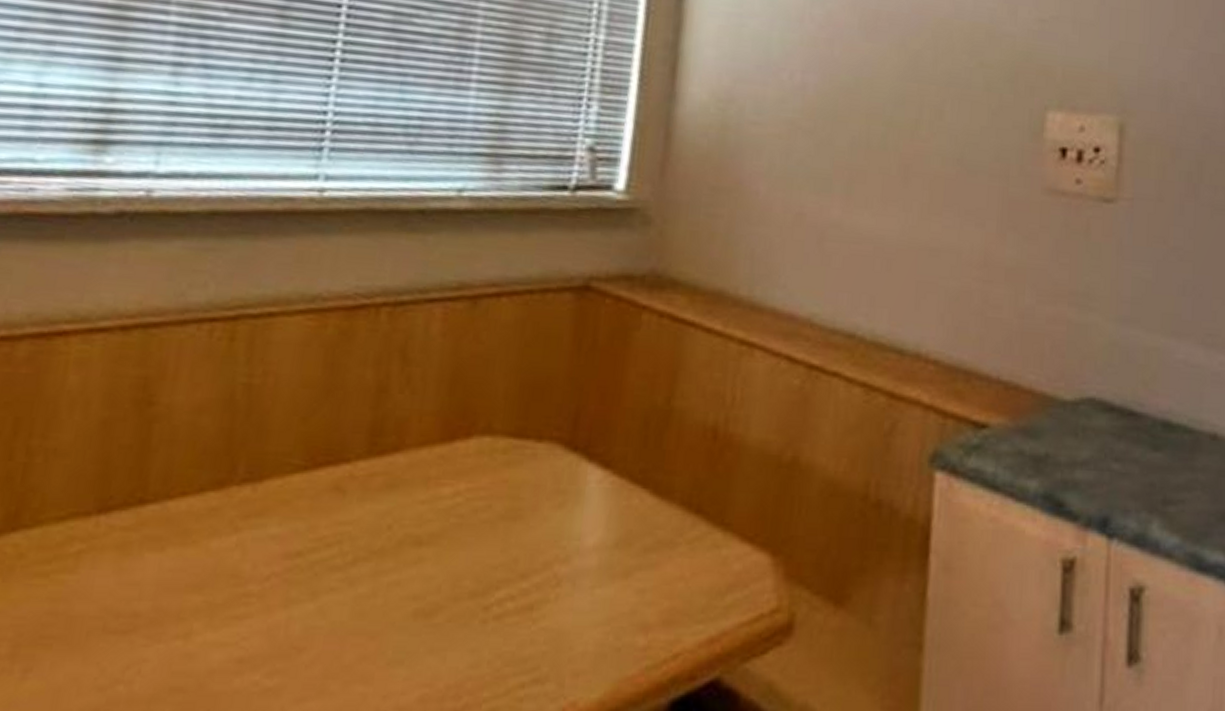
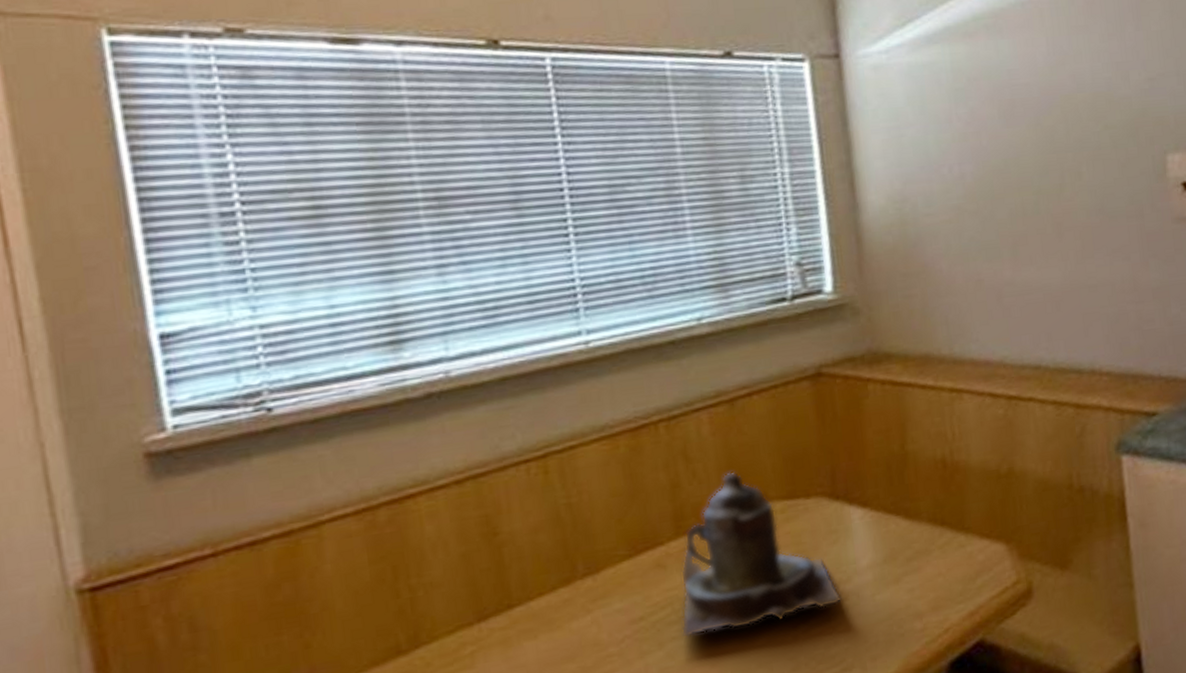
teapot: none [343,387,553,596] -> present [680,471,842,637]

